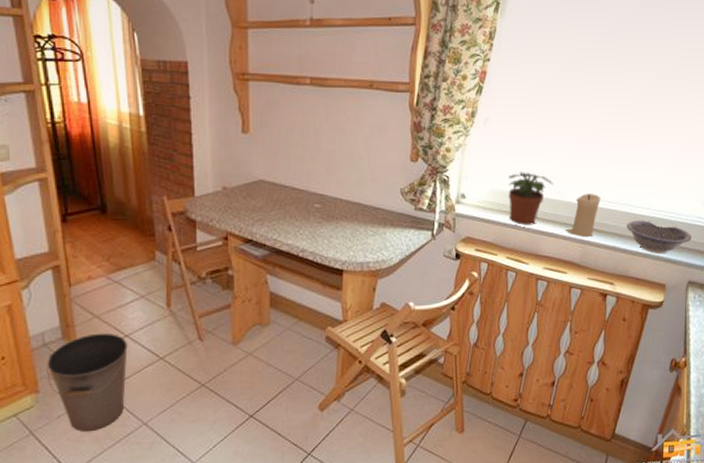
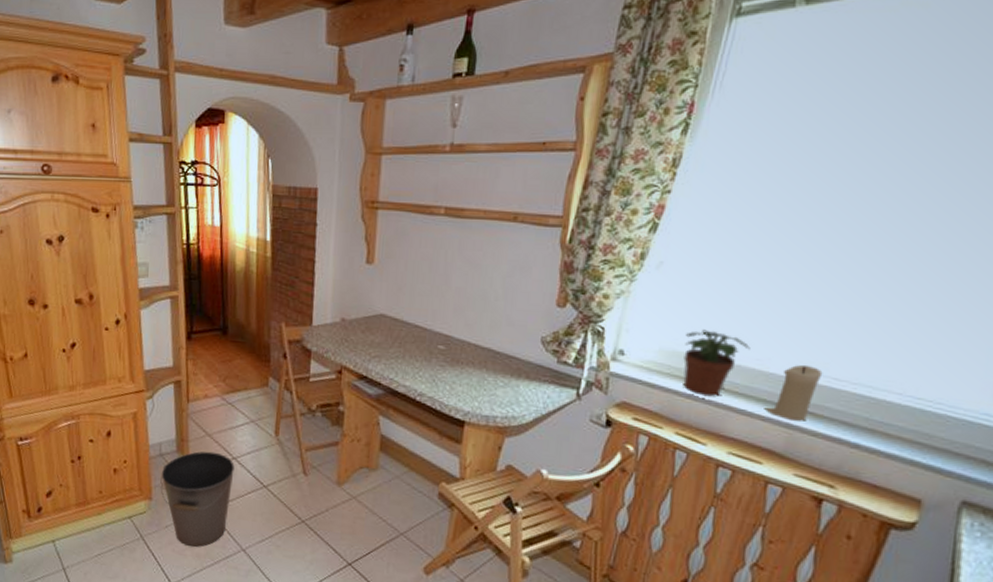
decorative bowl: present [627,220,691,255] -> none [861,407,972,459]

